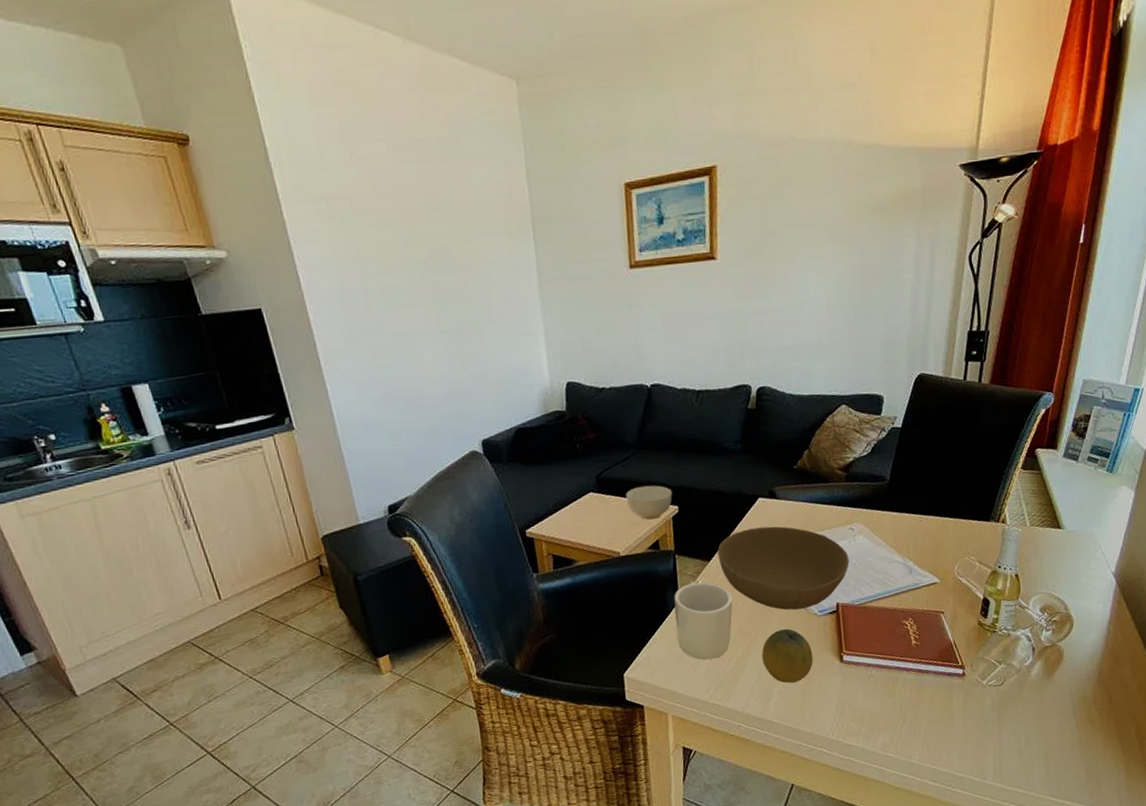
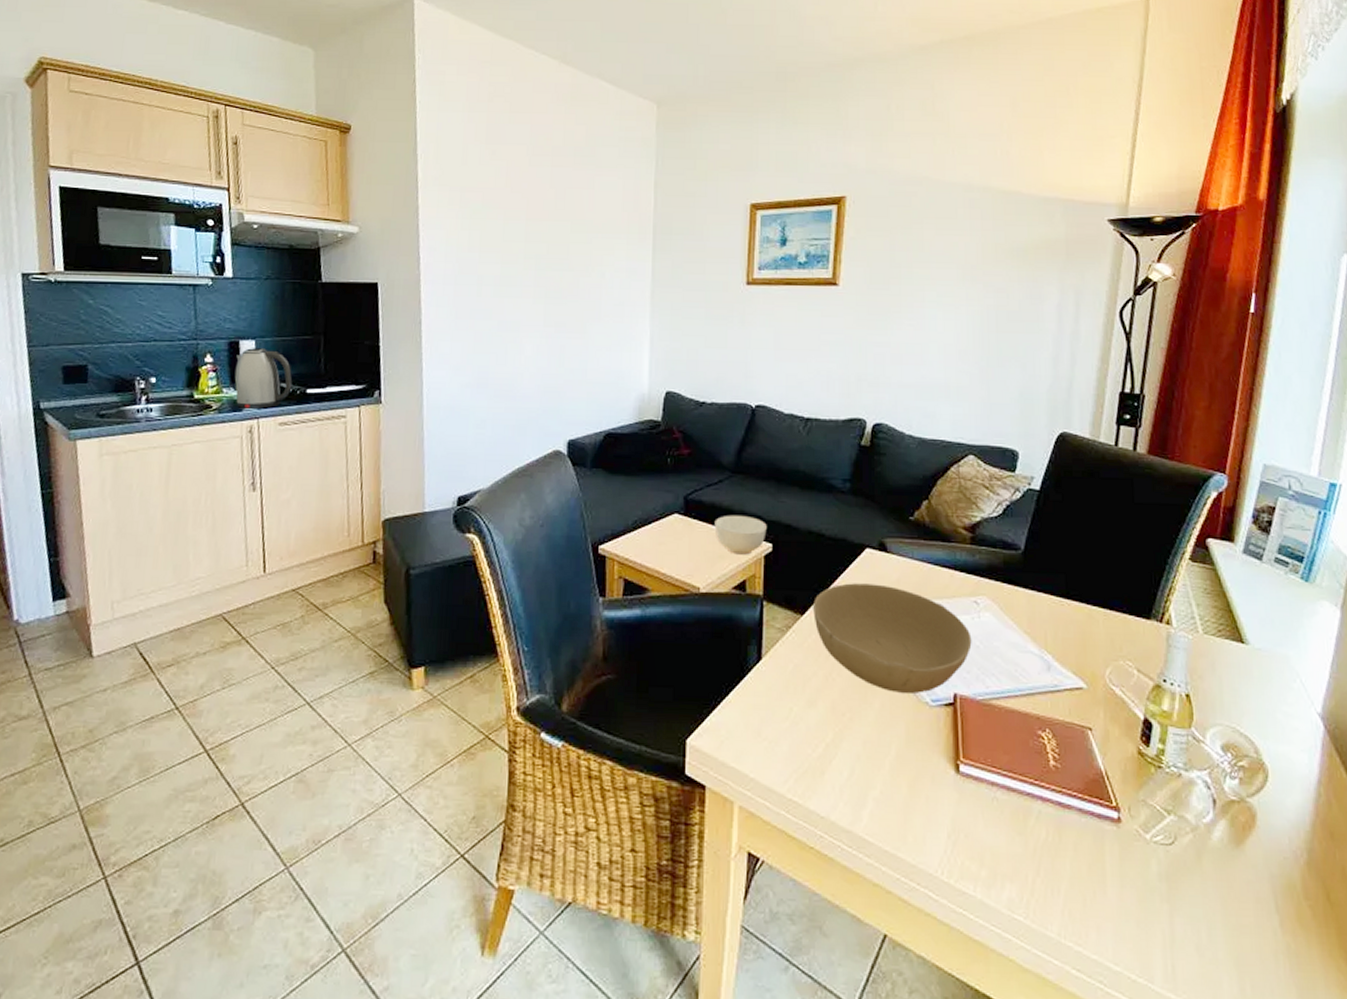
kettle: none [133,390,200,454] -> present [234,347,293,410]
mug: present [674,582,733,660] -> none [755,637,826,740]
fruit: present [762,629,814,684] -> none [857,716,922,791]

